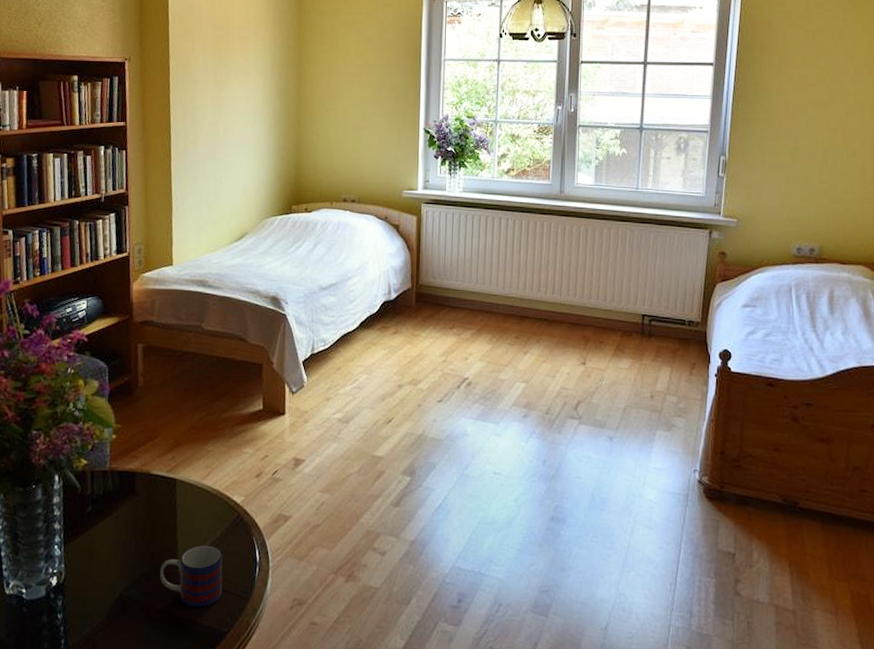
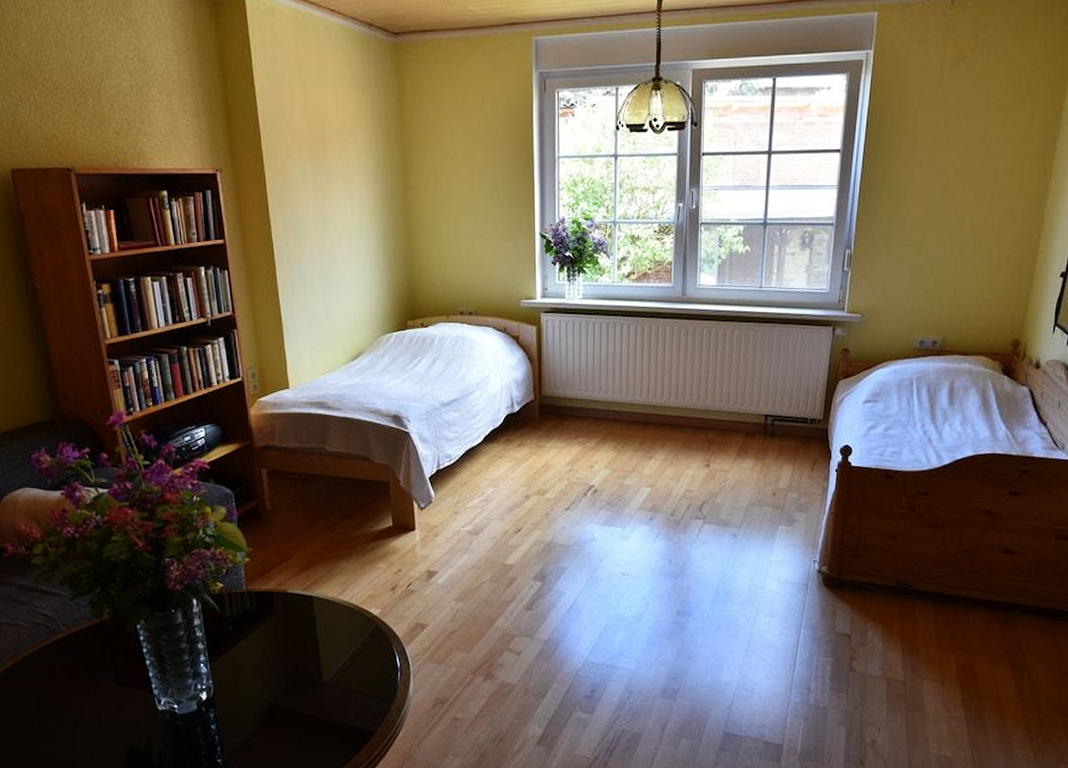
mug: present [160,545,223,607] -> none [306,655,367,711]

